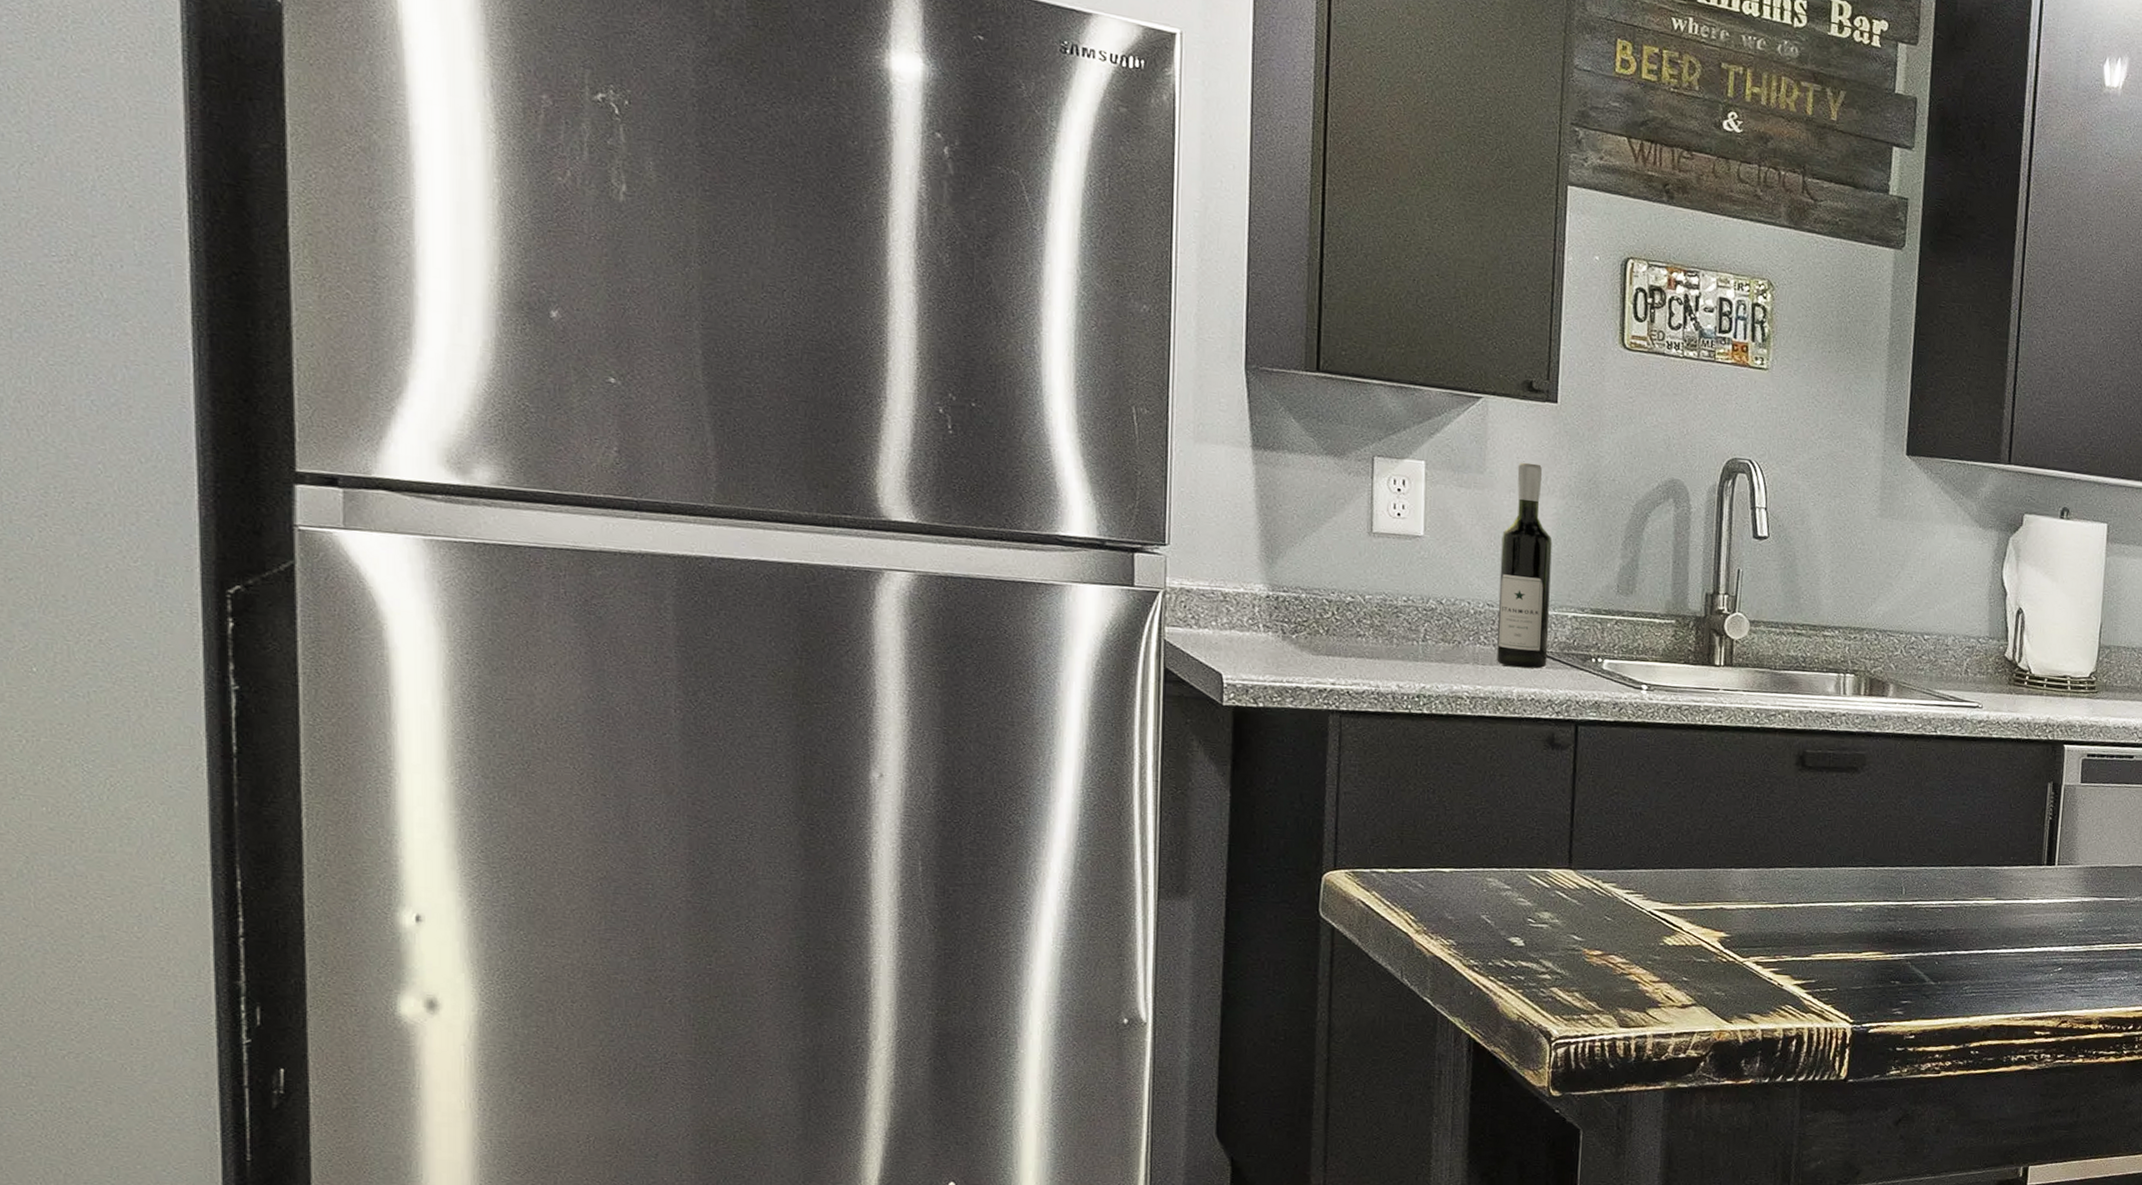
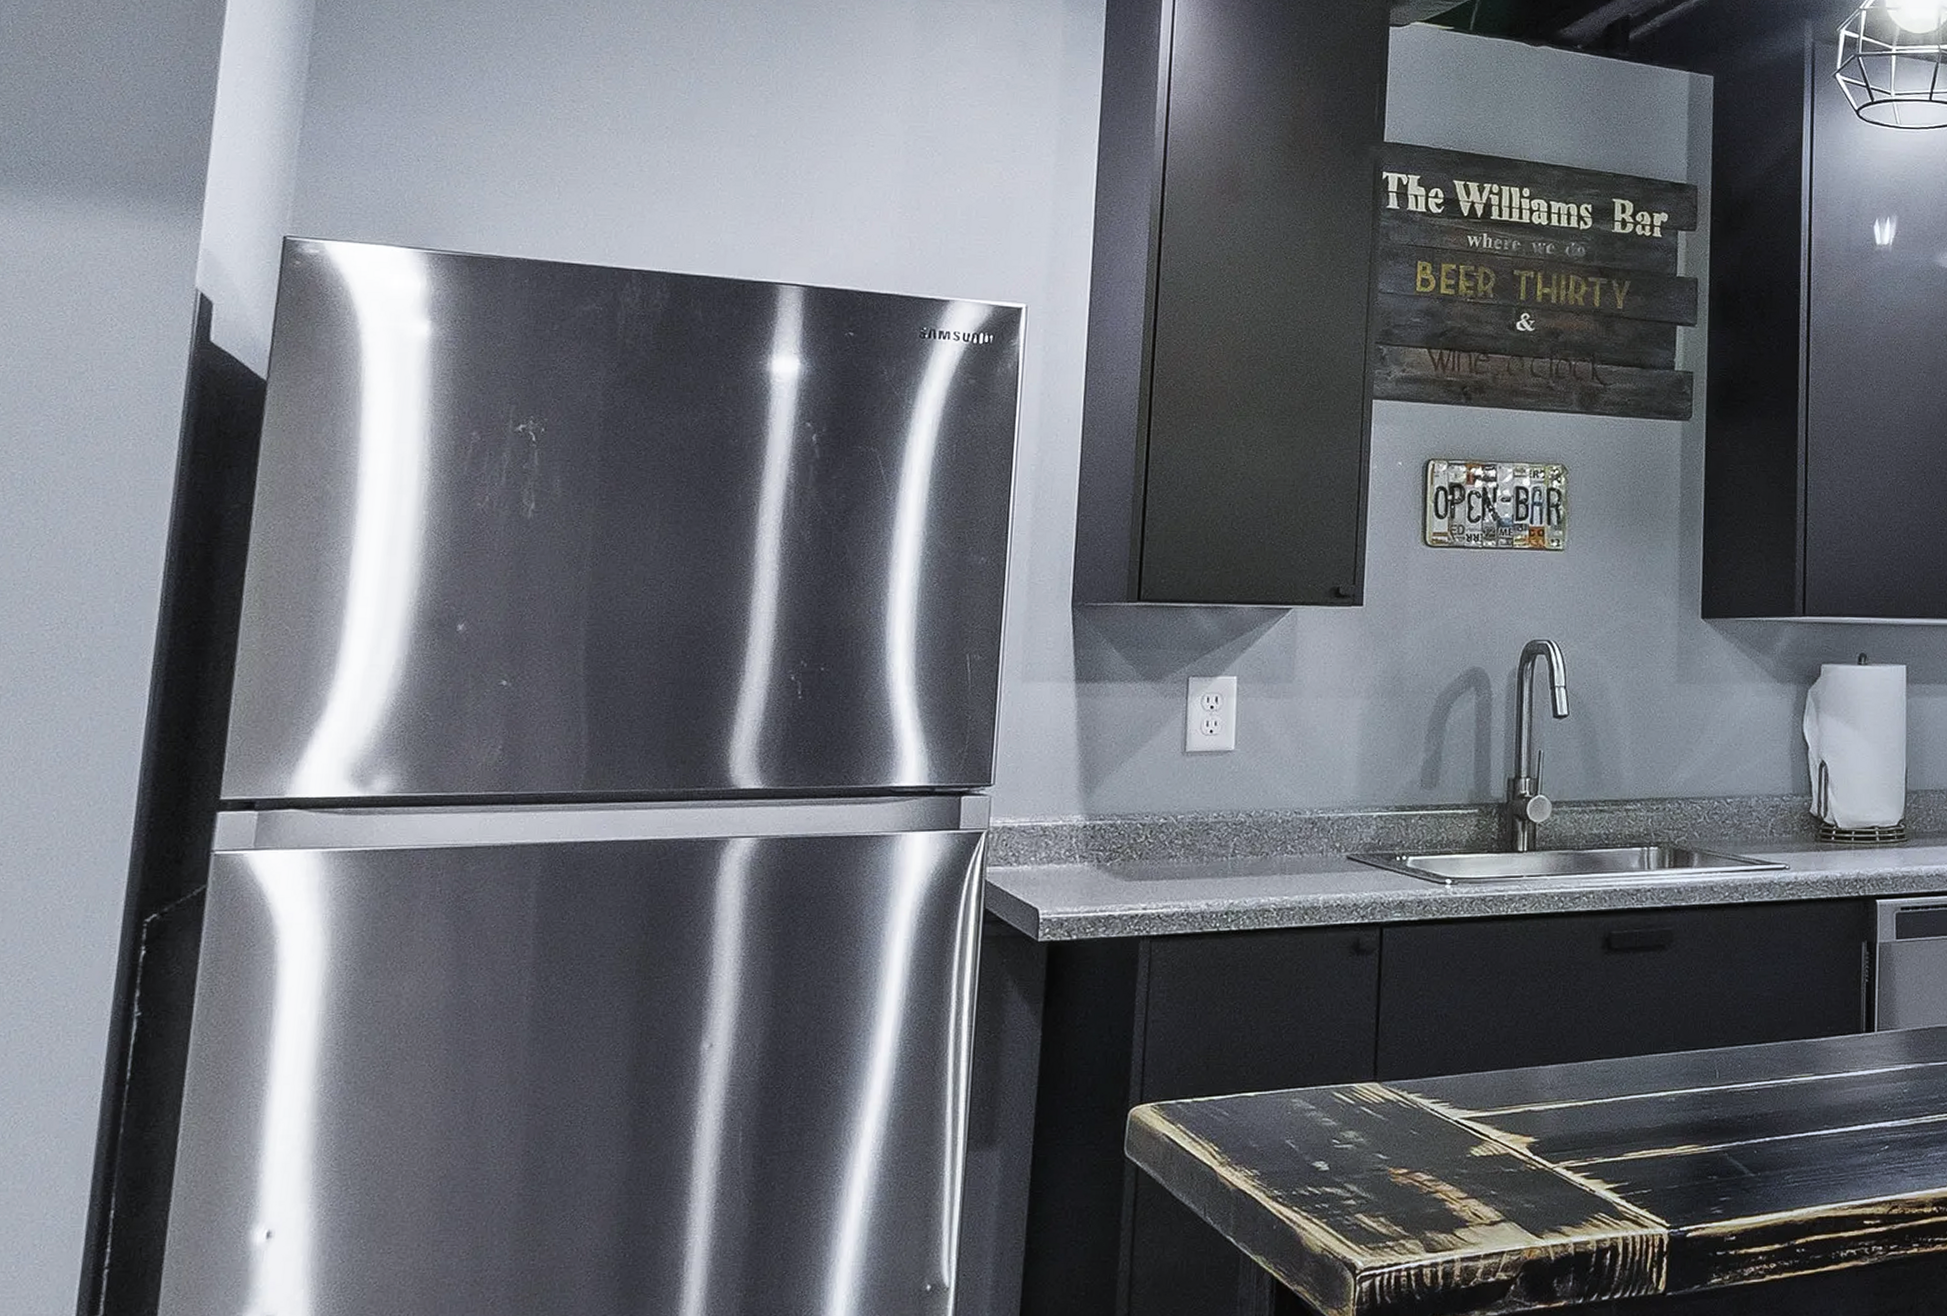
bottle: present [1497,462,1553,669] -> none [1303,667,1358,874]

